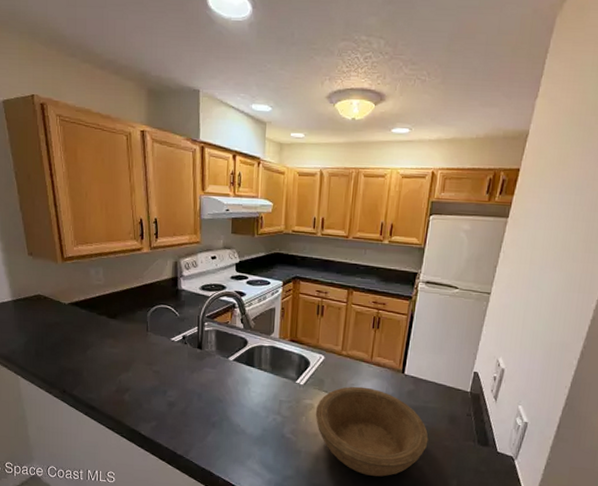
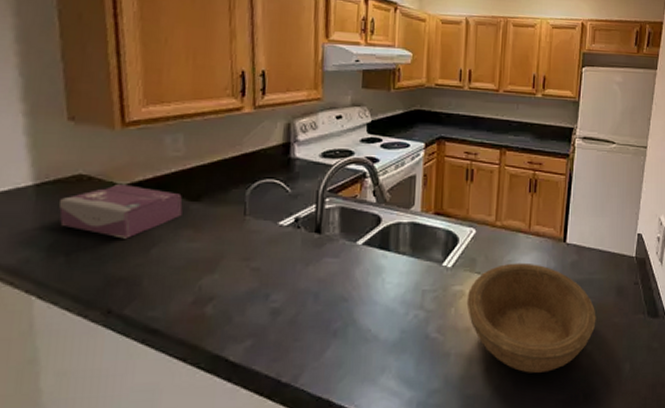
tissue box: none [28,303,105,342] -> present [58,185,183,239]

